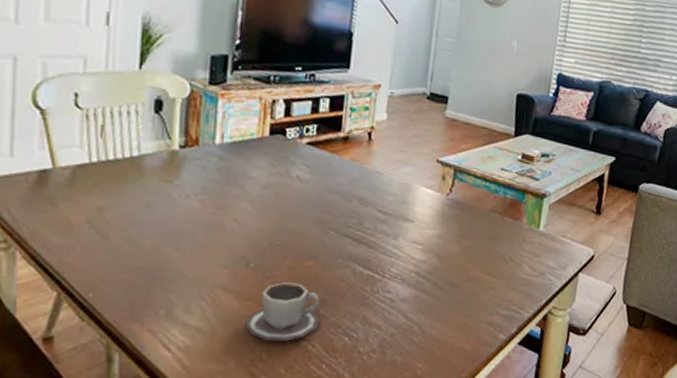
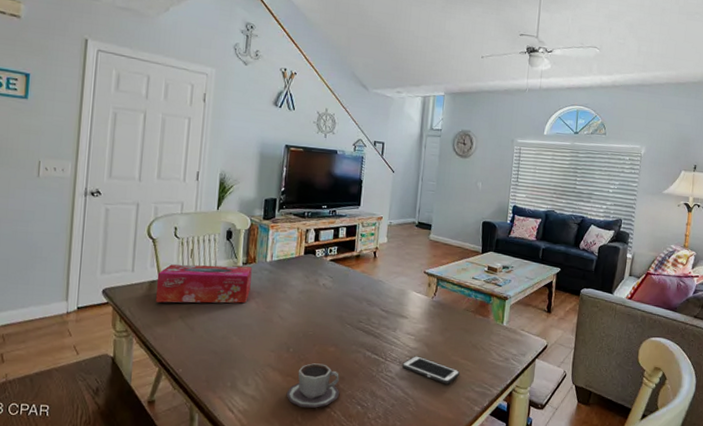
tissue box: none [48,146,194,202] -> present [155,264,252,304]
cell phone: none [404,271,481,307] -> present [401,356,460,384]

